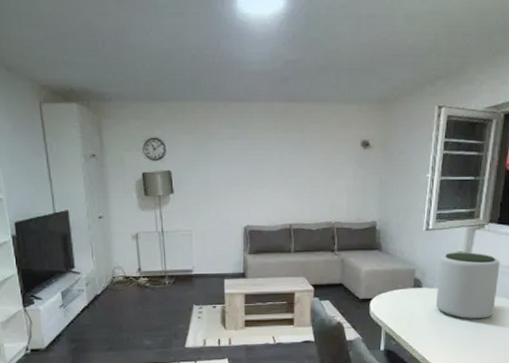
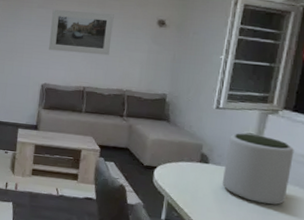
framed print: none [246,139,315,188] -> present [49,10,114,56]

